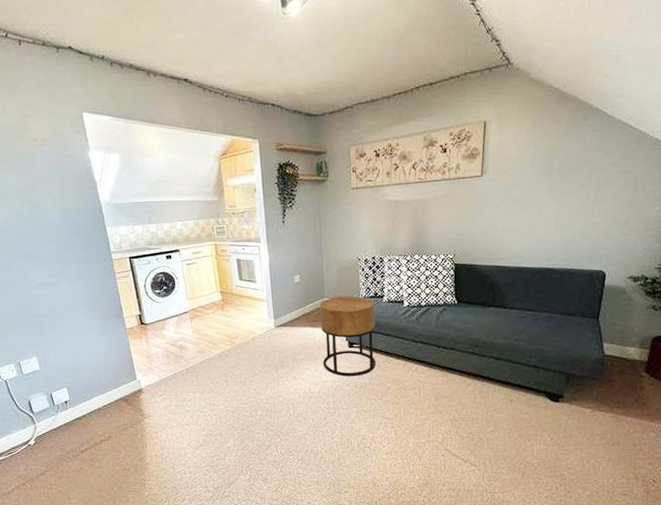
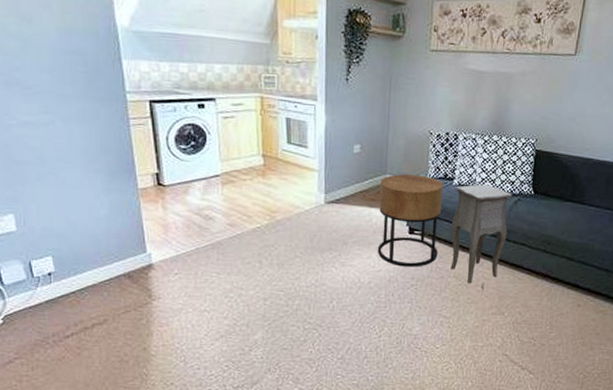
side table: none [385,298,438,391] -> present [450,184,513,289]

